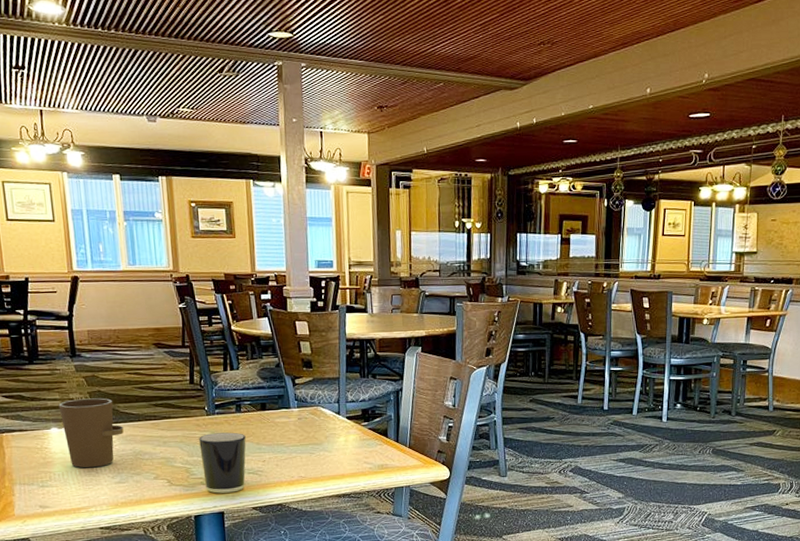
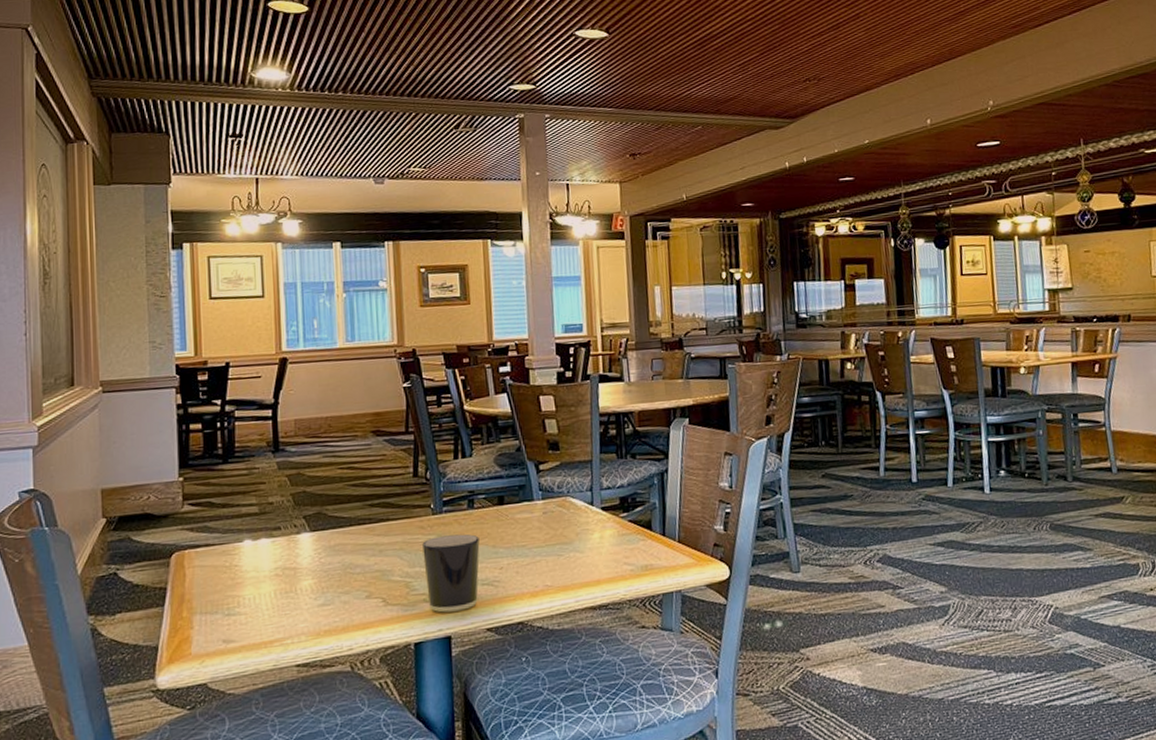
cup: present [58,398,124,468] -> none [254,500,332,589]

